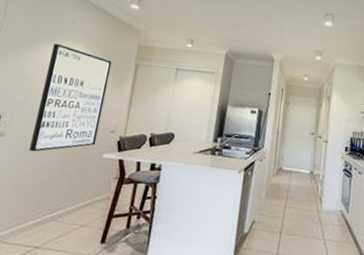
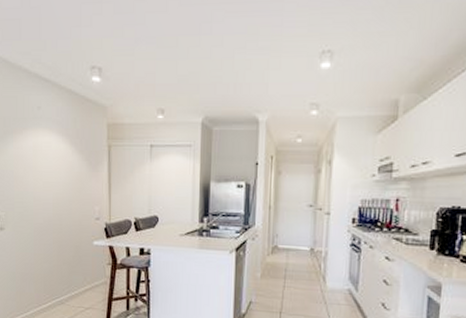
wall art: present [29,43,112,152] -> none [26,132,84,243]

